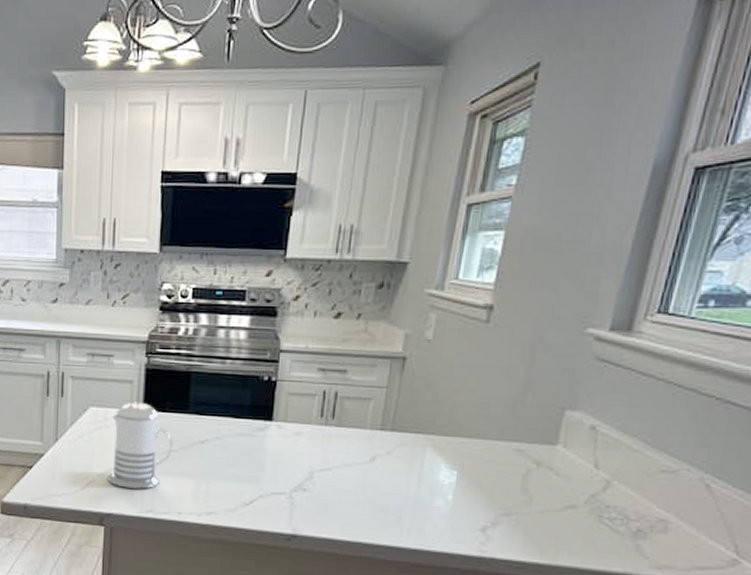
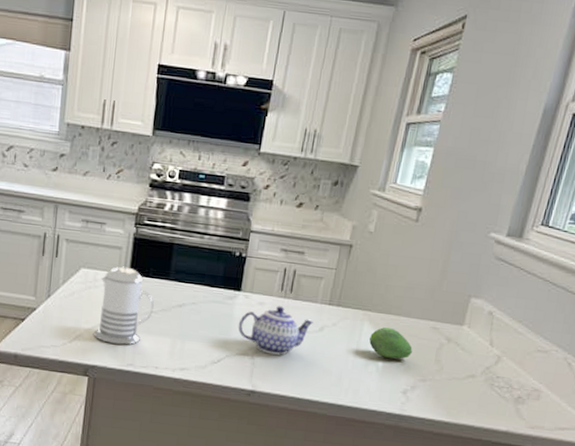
teapot: none [271,435,362,492] -> present [238,306,313,355]
fruit: none [433,452,491,490] -> present [369,327,413,359]

